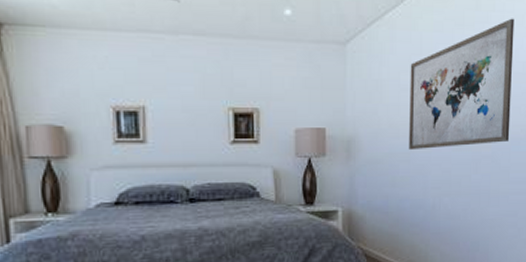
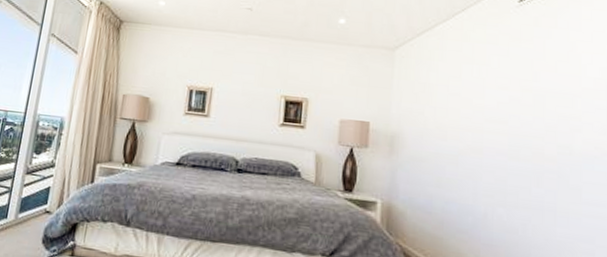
wall art: present [409,18,514,151] -> none [457,35,582,159]

